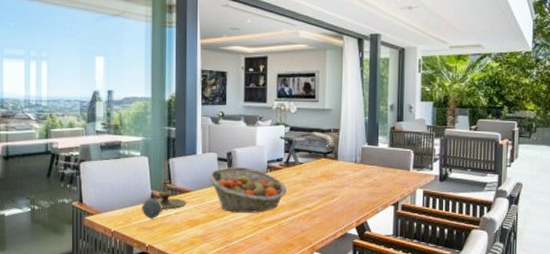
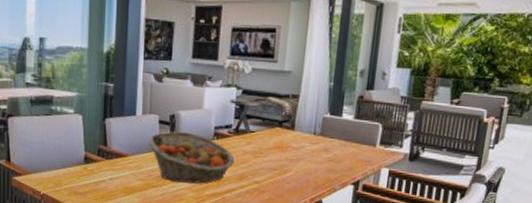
candle holder: present [142,158,187,210] -> none [75,117,123,175]
decorative ball: present [142,199,162,219] -> none [74,161,96,183]

